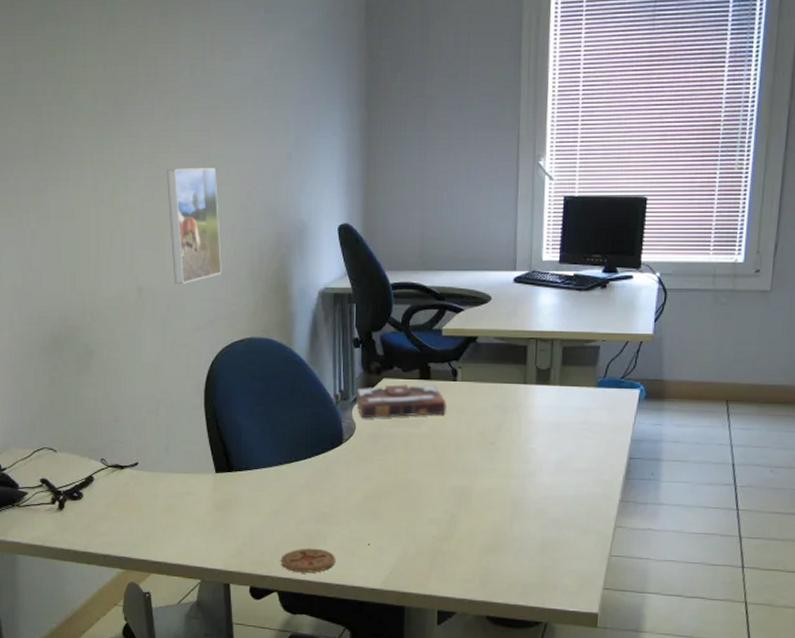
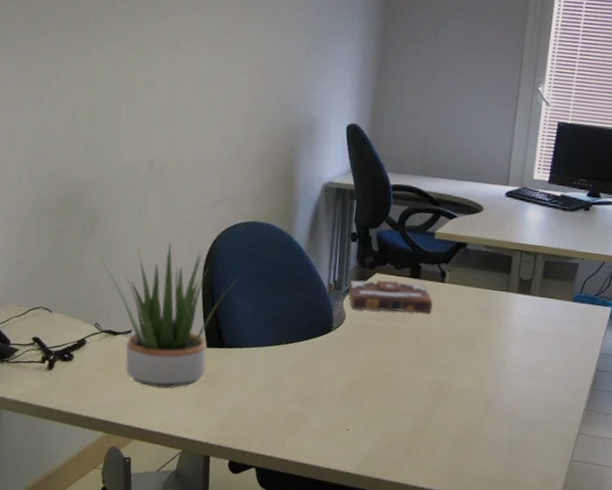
potted plant: none [98,368,243,520] -> present [99,241,240,389]
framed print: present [167,168,222,284] -> none [185,52,236,164]
coaster: present [280,548,335,573] -> none [261,428,314,452]

